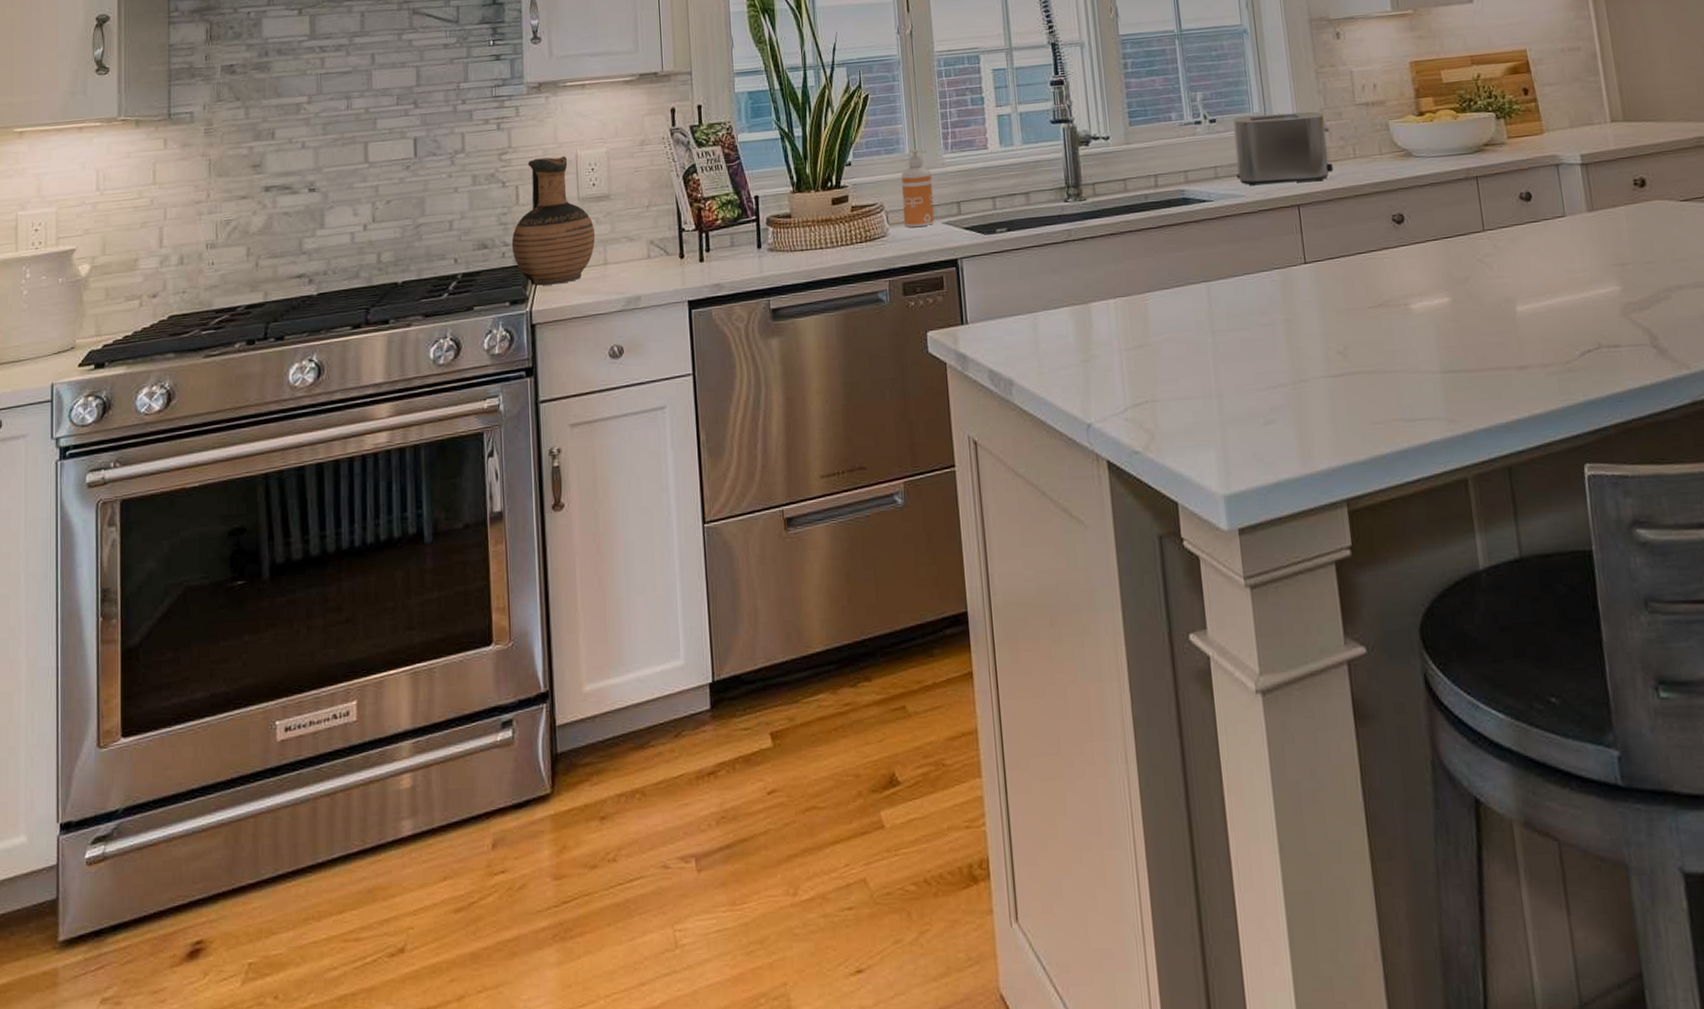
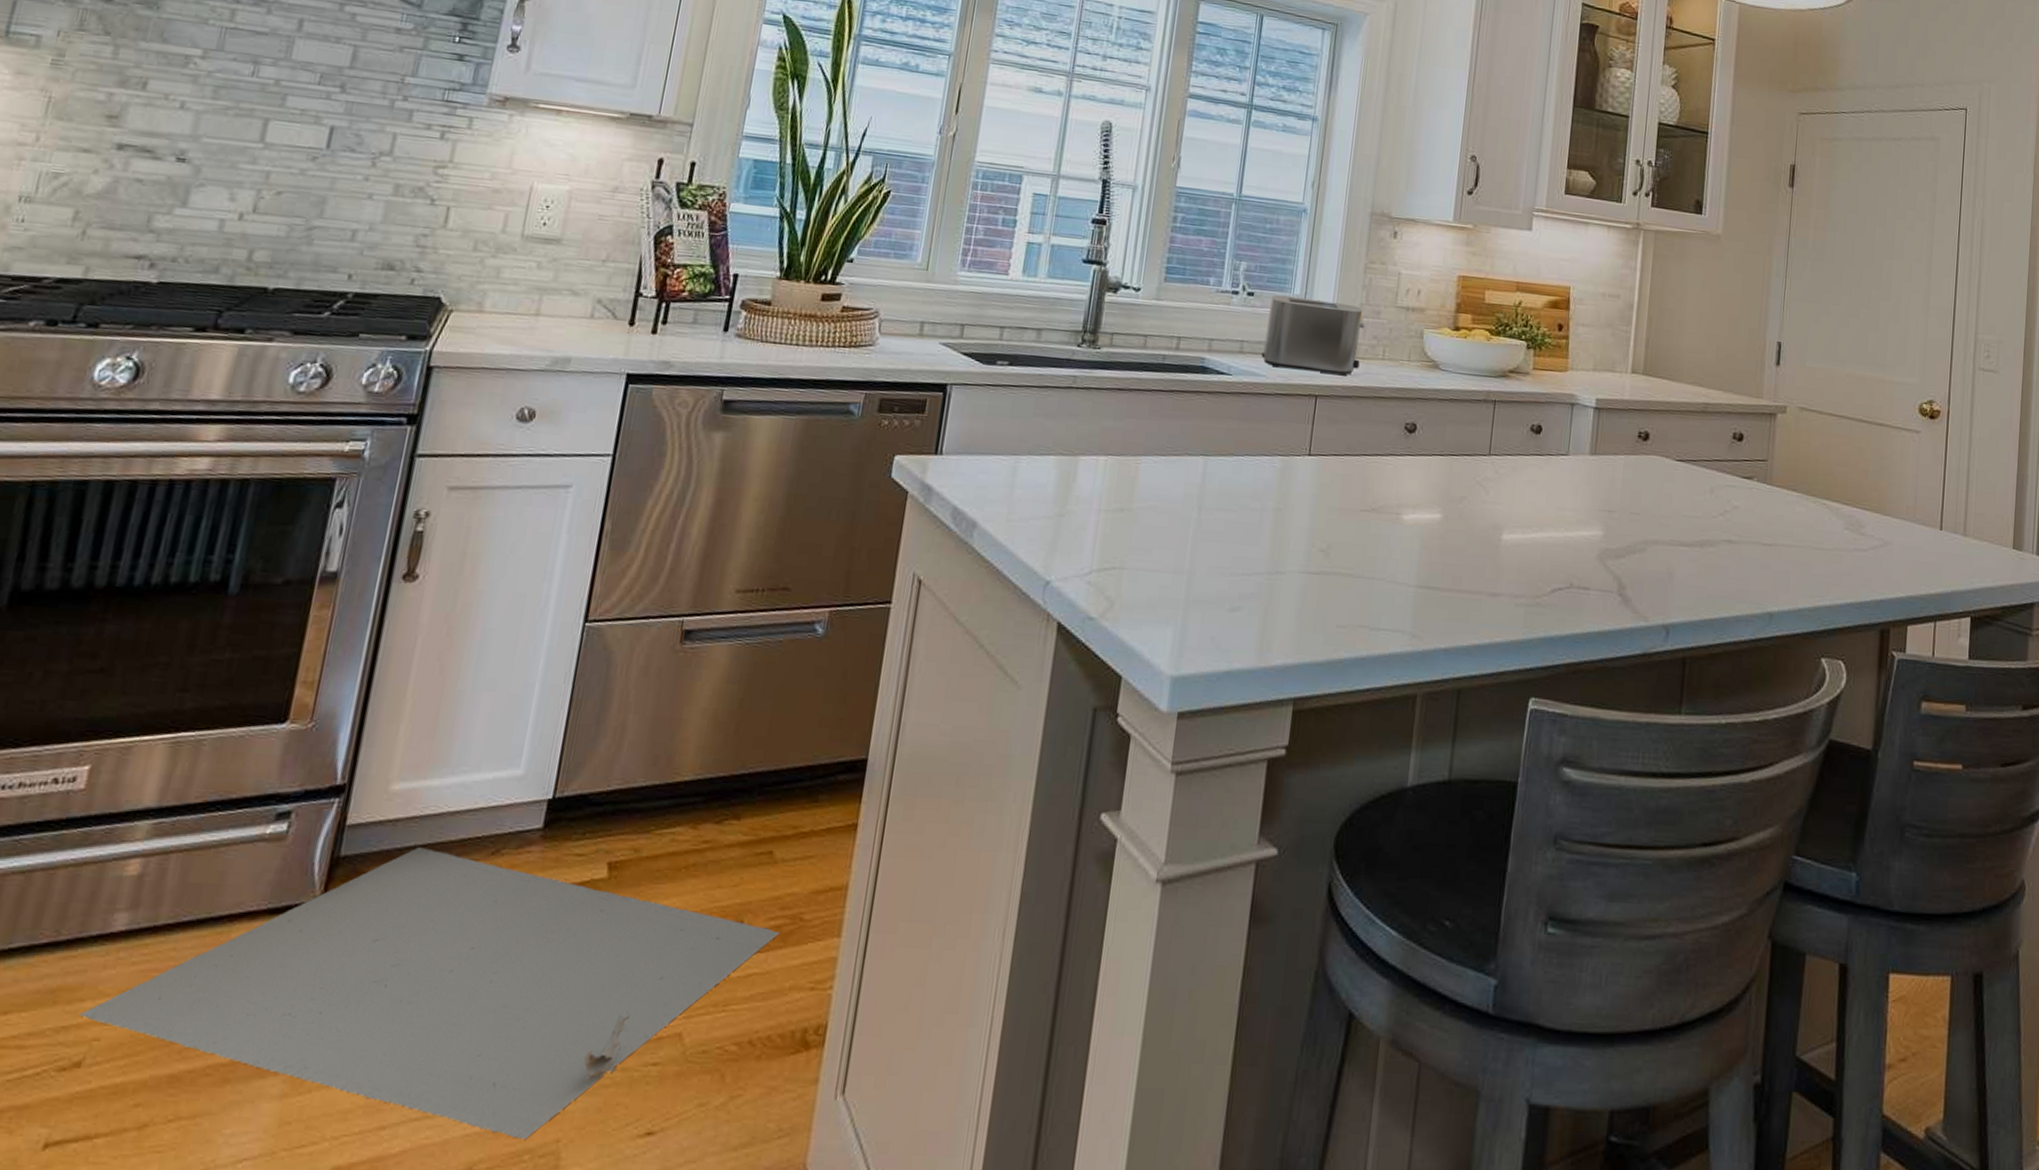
door mat: none [394,738,928,985] -> present [80,847,780,1140]
ceramic jug: present [511,156,595,286] -> none [424,181,534,327]
soap dispenser: present [901,149,935,228] -> none [897,259,941,344]

